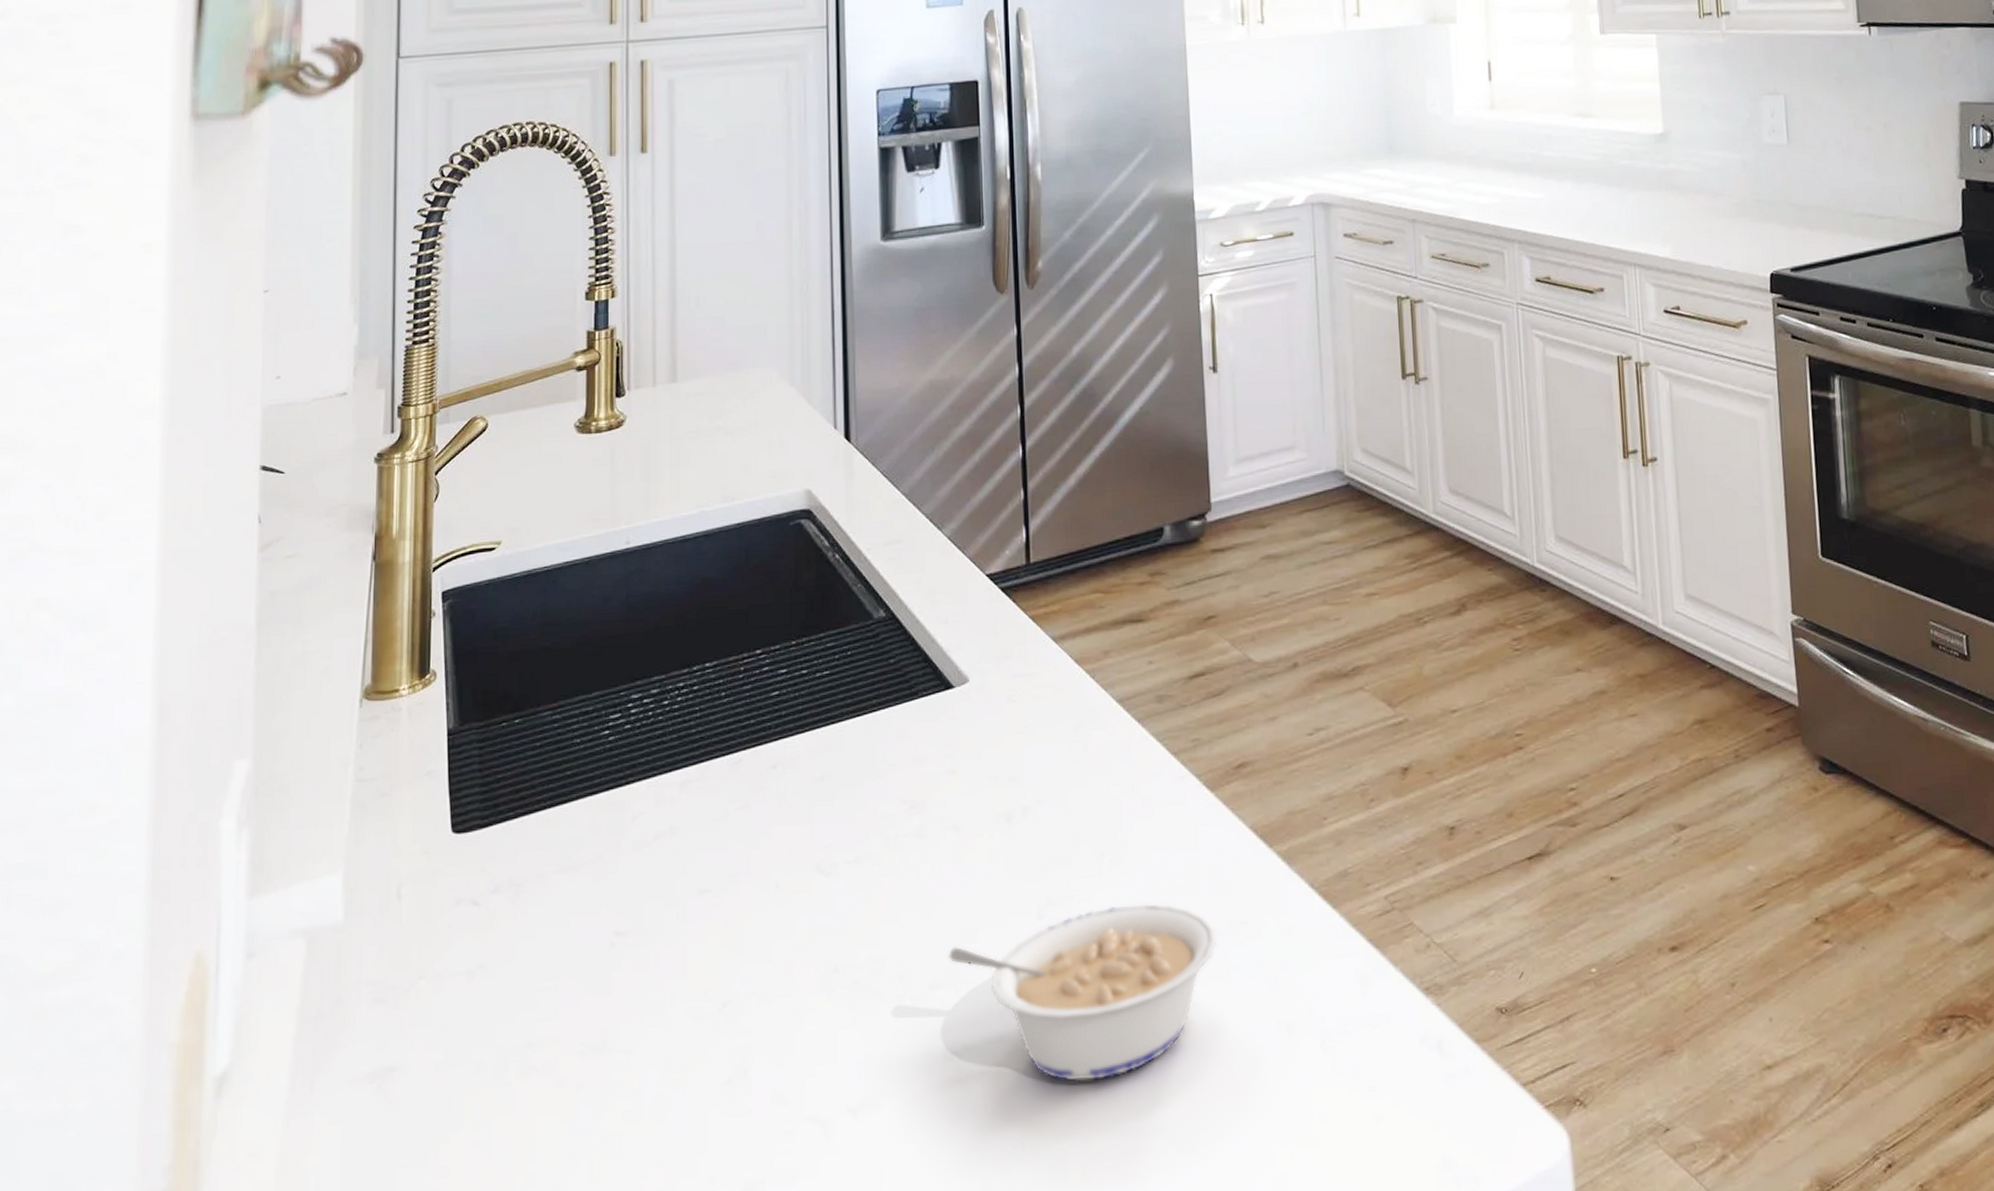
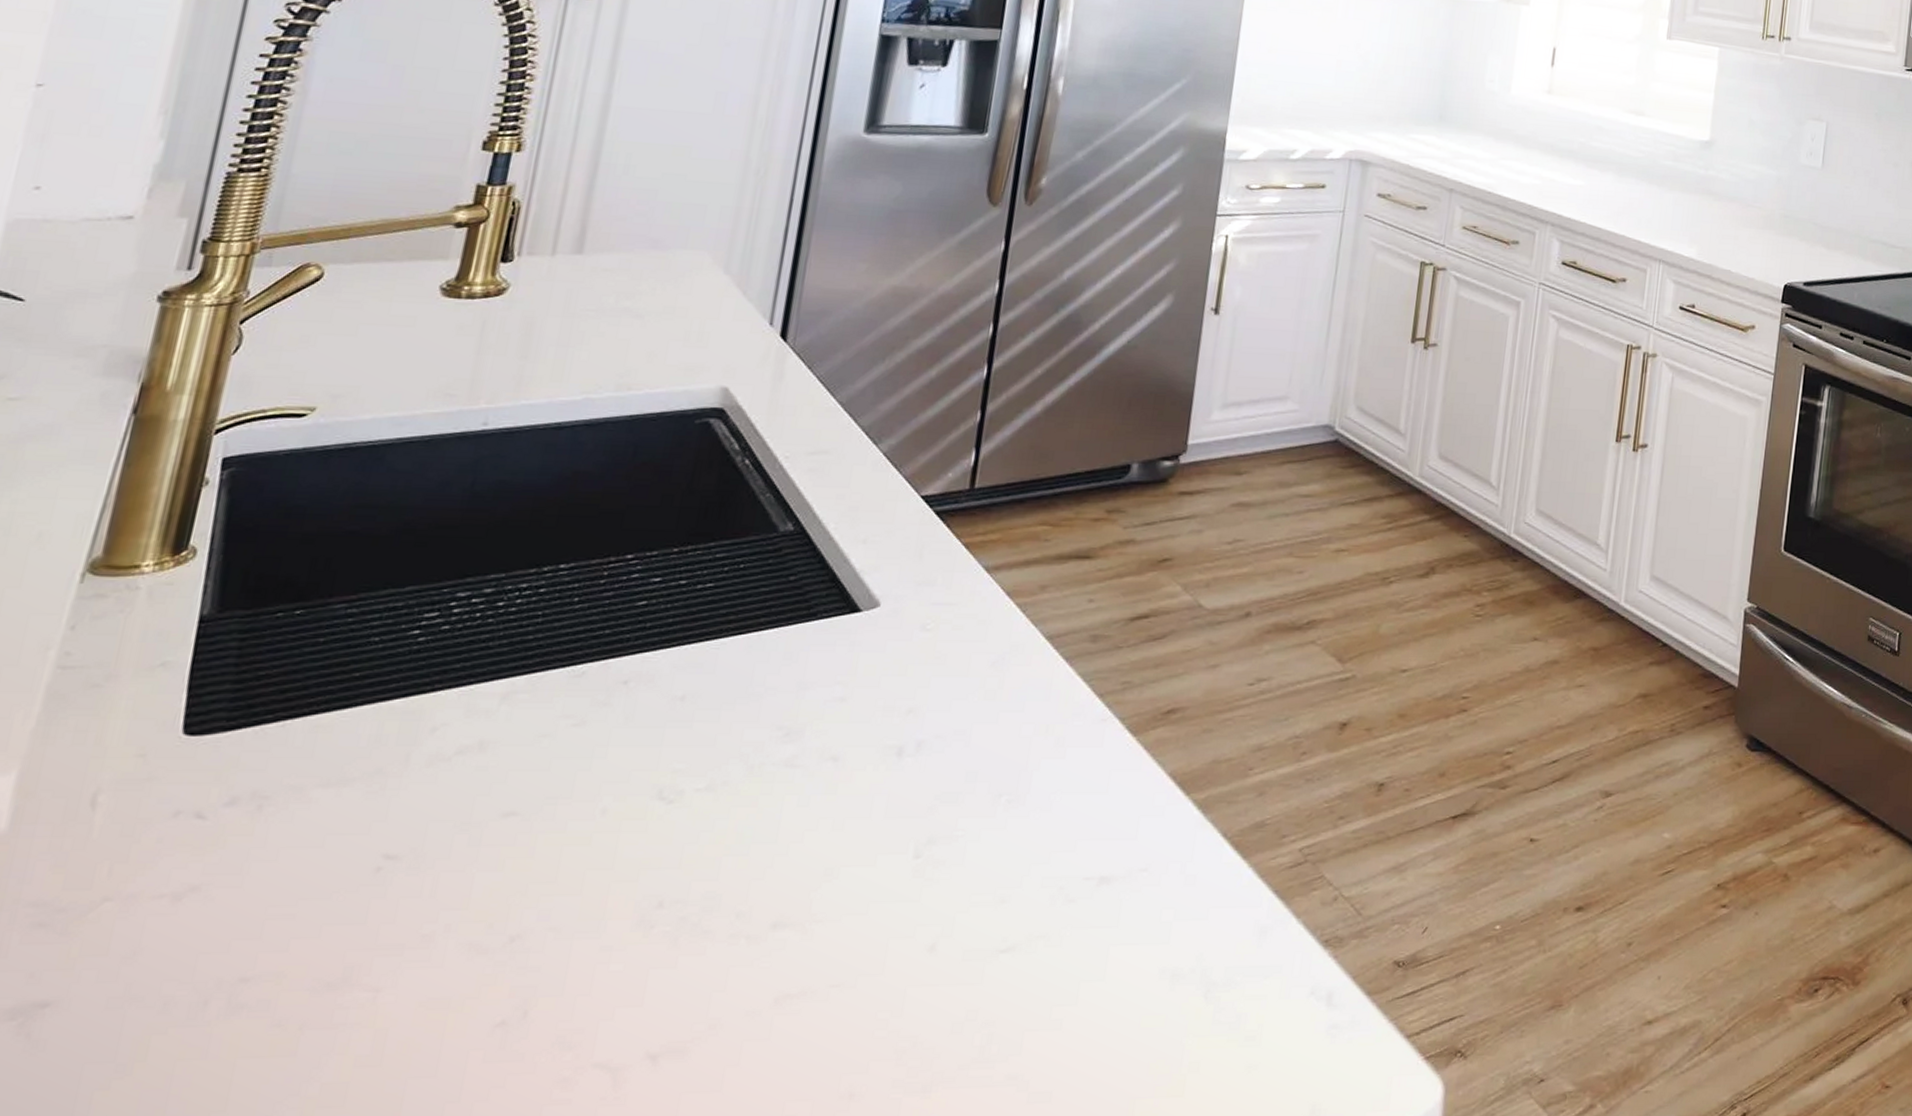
legume: present [947,903,1217,1081] -> none [799,847,1112,1028]

